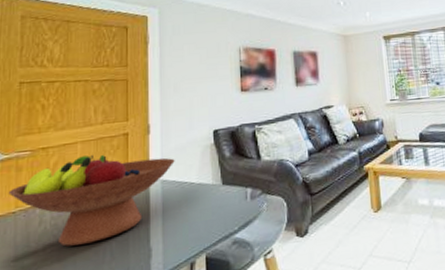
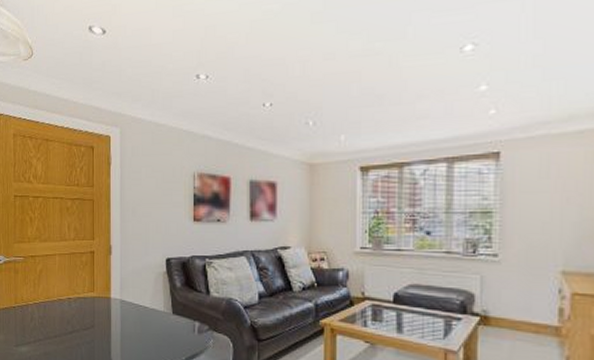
fruit bowl: present [8,154,175,247] -> none [10,267,132,345]

